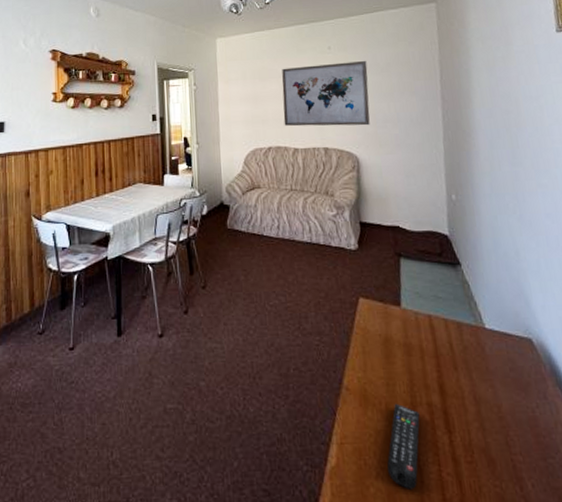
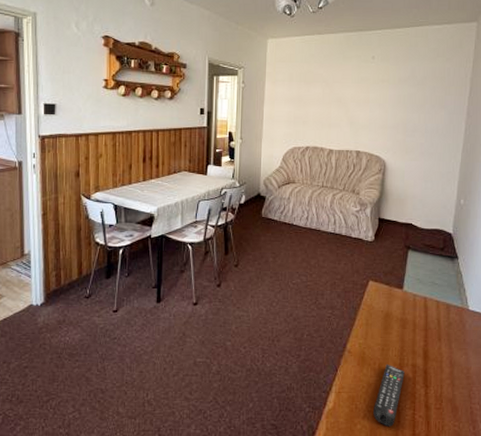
wall art: present [282,60,370,127] -> none [323,72,406,134]

